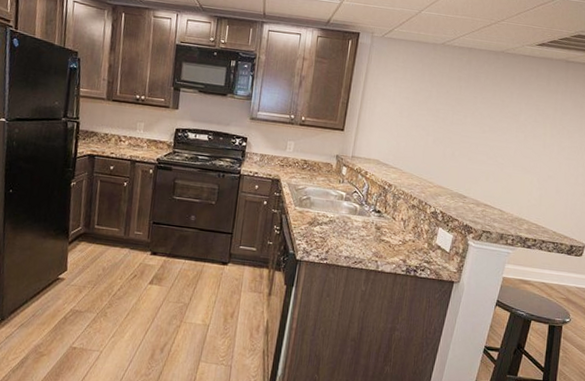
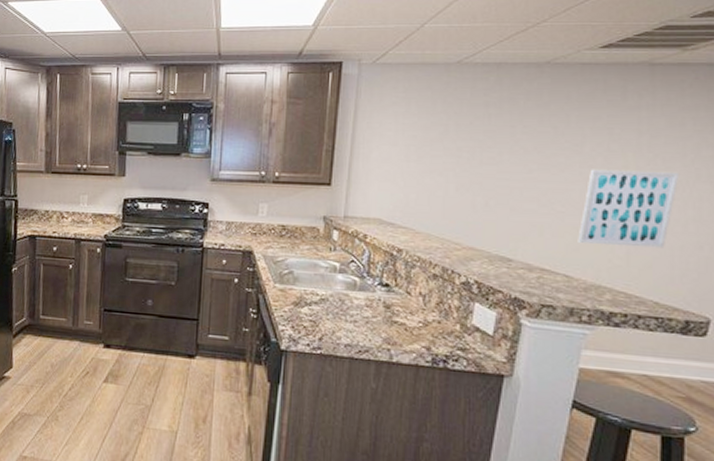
wall art: none [510,134,577,194] -> present [578,169,680,248]

